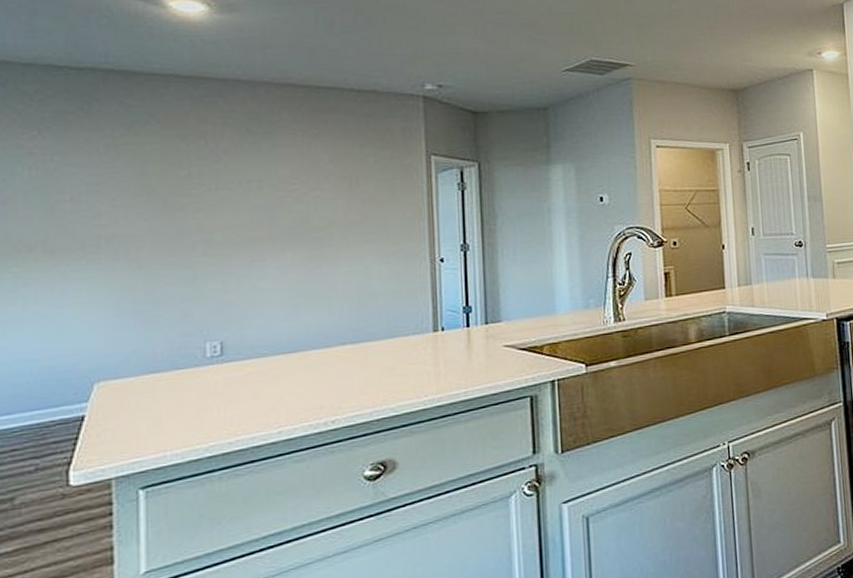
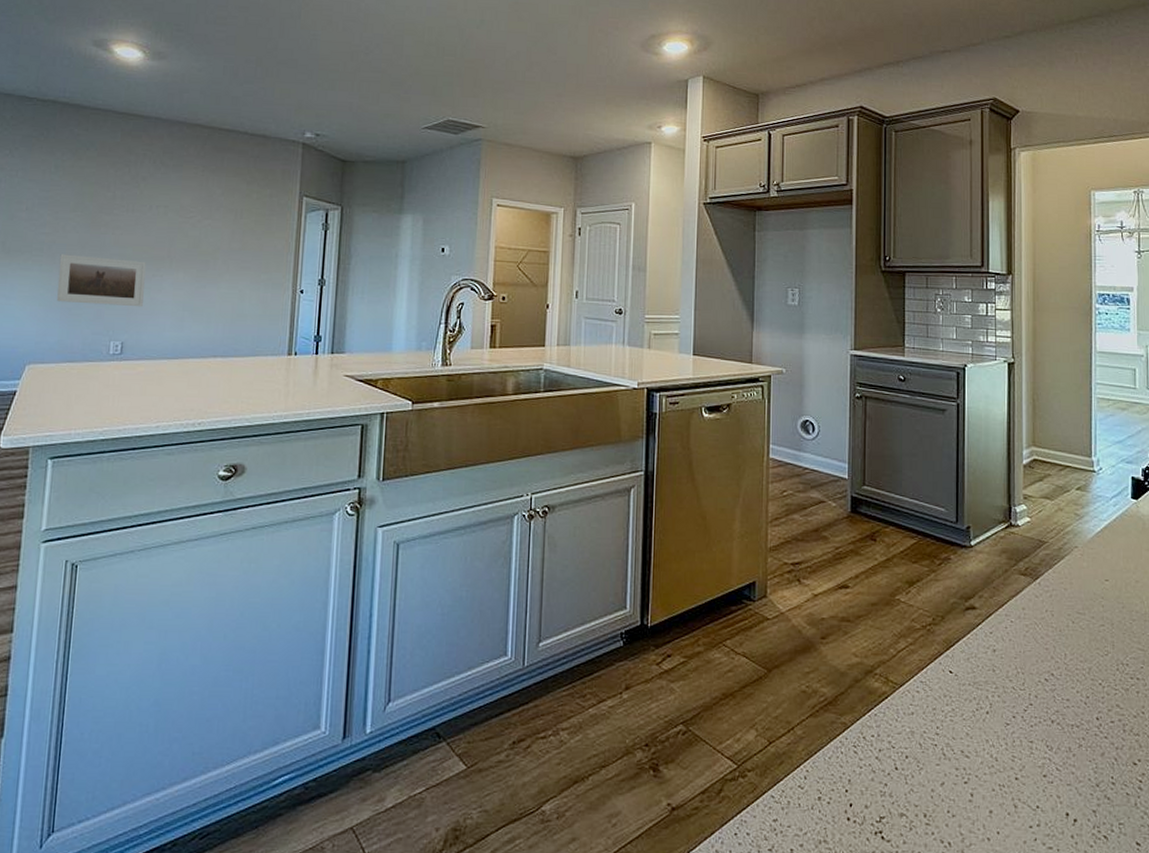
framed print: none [125,246,243,304] -> present [57,254,146,307]

